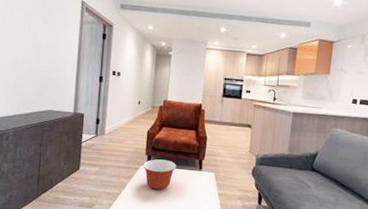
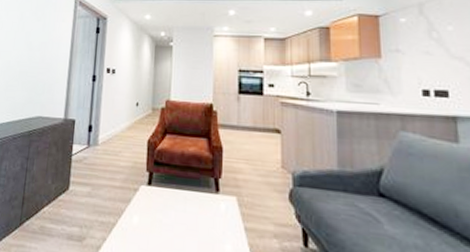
mixing bowl: present [142,159,177,190] -> none [143,177,186,220]

